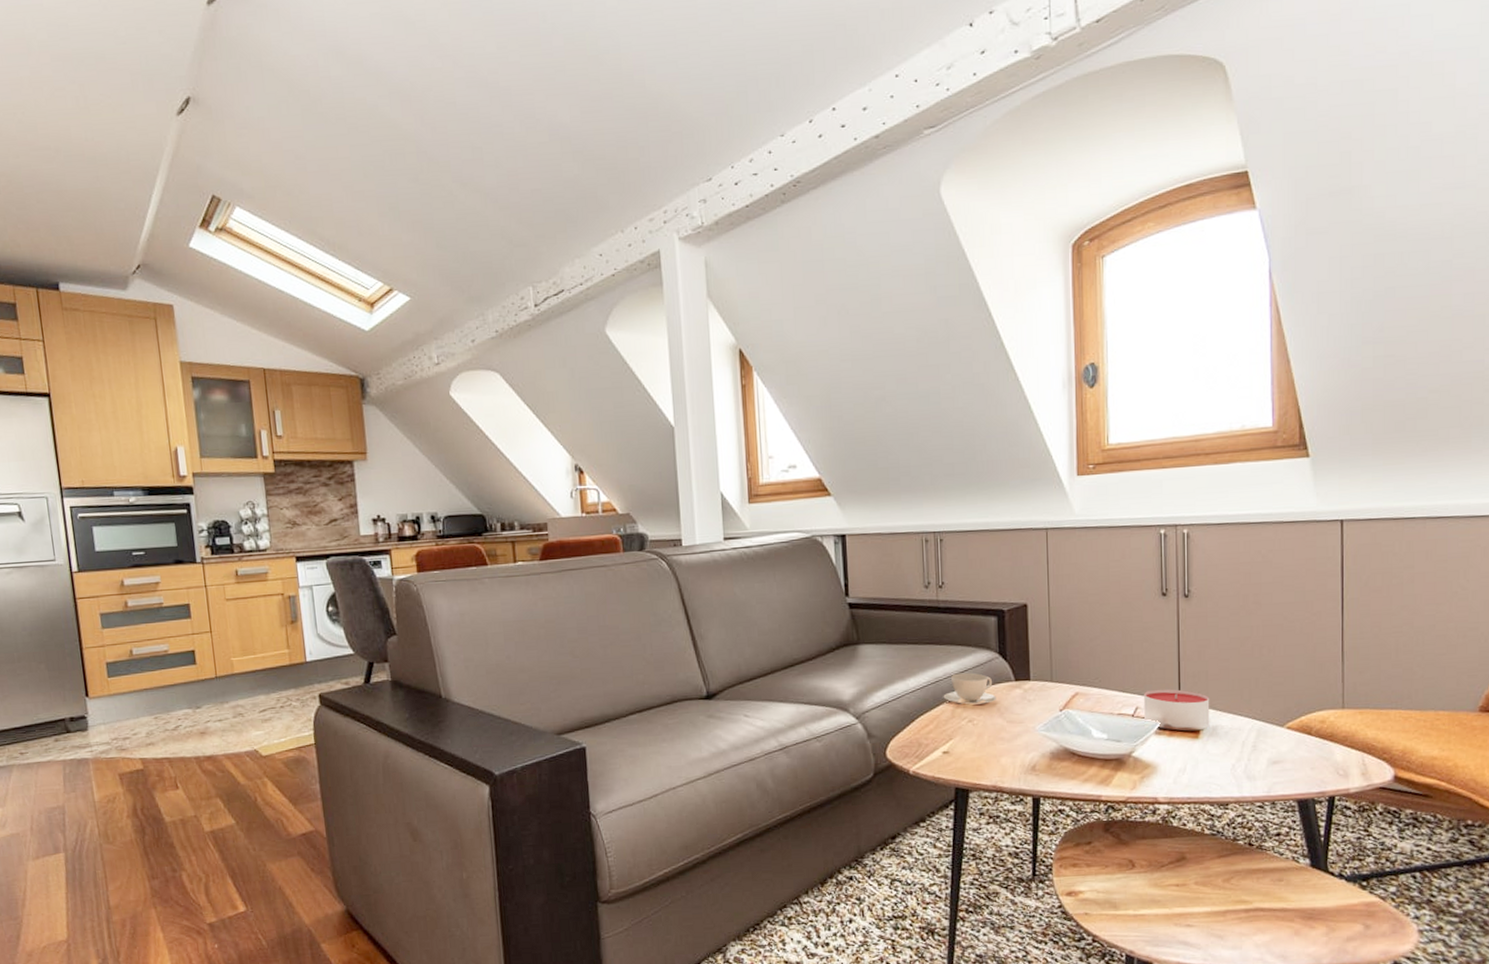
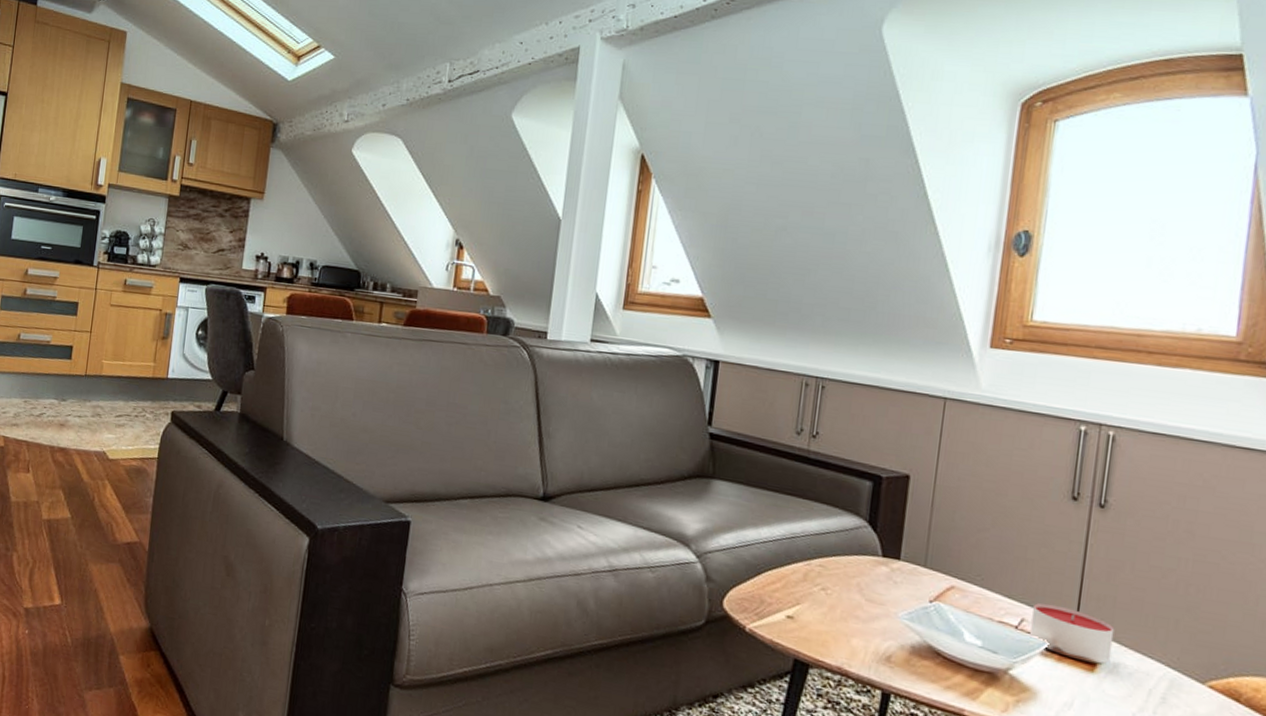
teacup: present [943,672,997,705] -> none [797,533,859,575]

